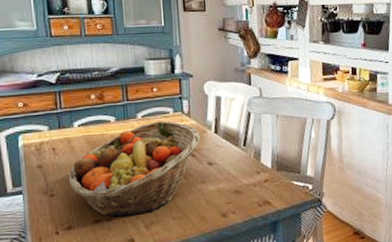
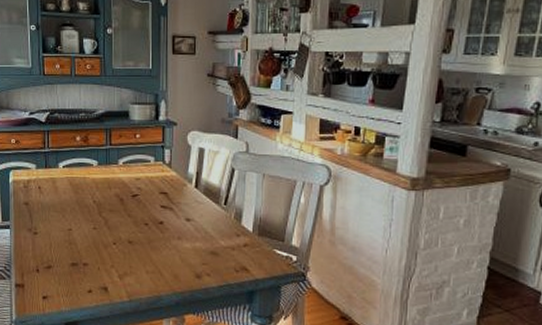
fruit basket: present [68,121,200,217] -> none [50,169,179,264]

